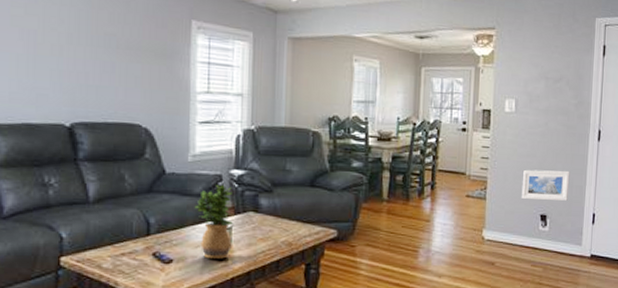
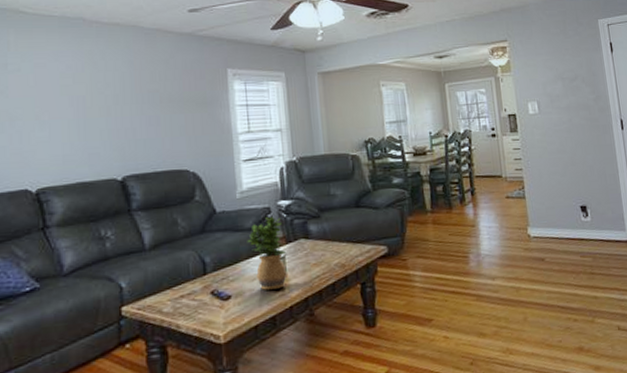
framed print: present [521,169,570,201] -> none [557,161,604,193]

